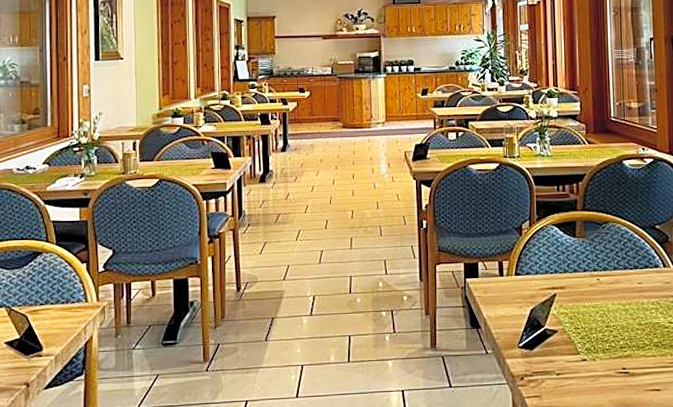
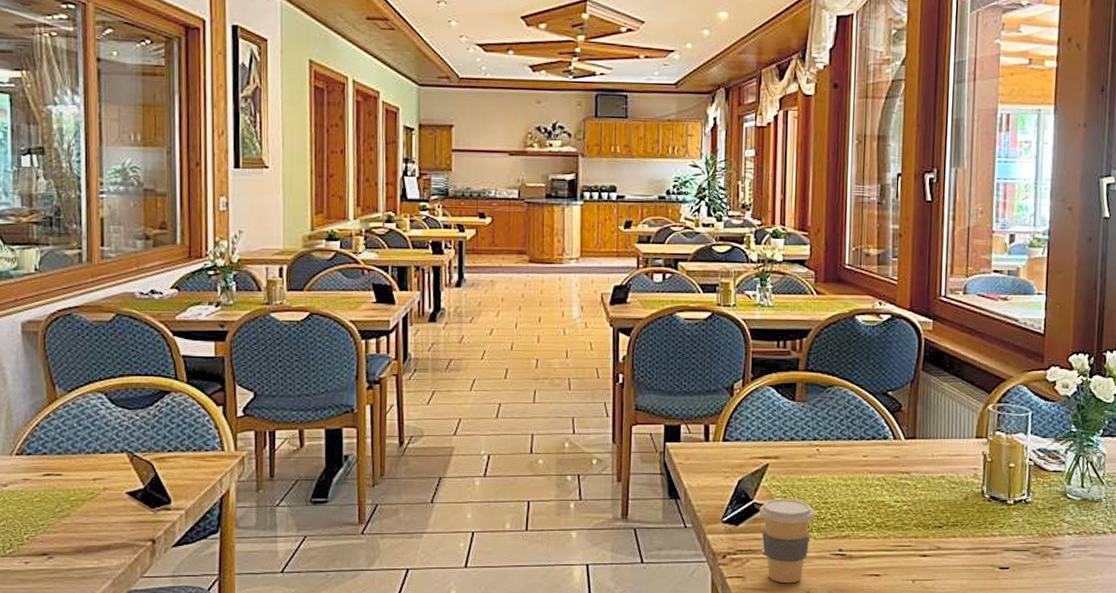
coffee cup: none [550,324,600,401] -> present [759,498,815,584]

